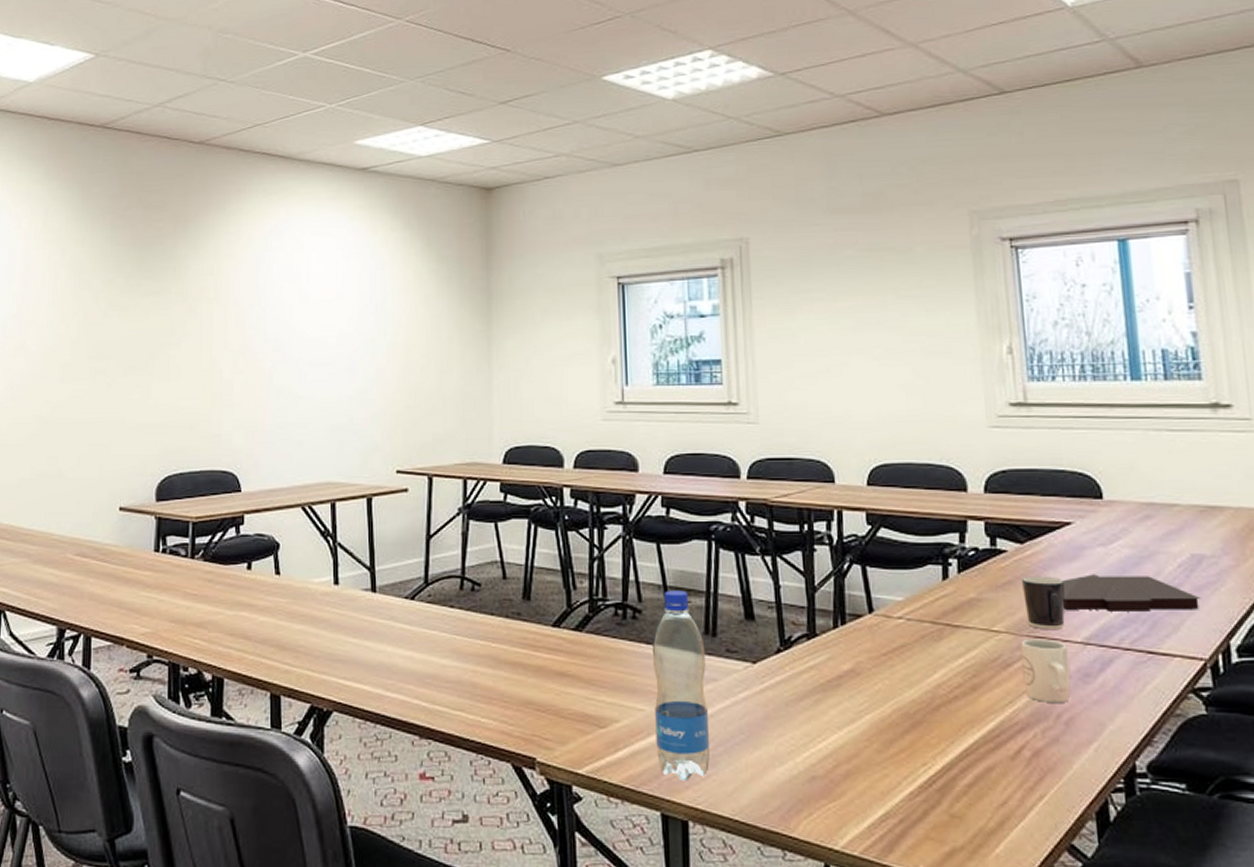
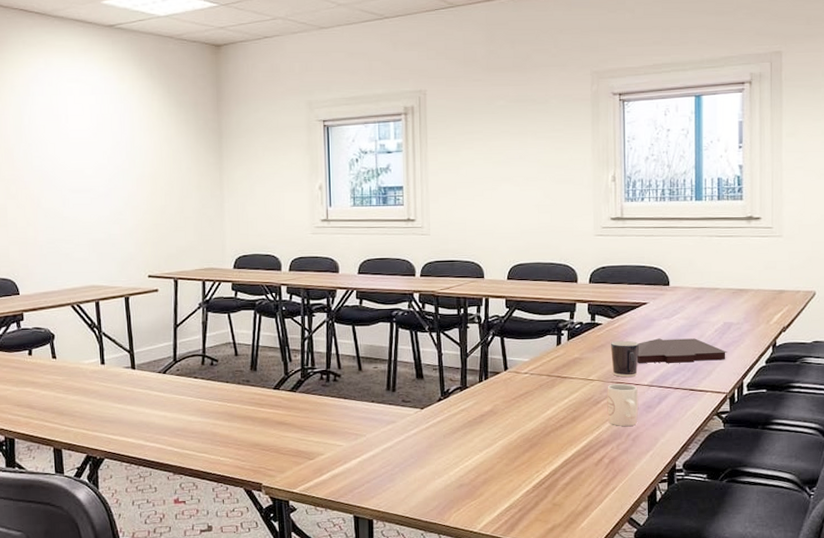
bottle: present [653,591,710,781] -> none [349,359,390,493]

